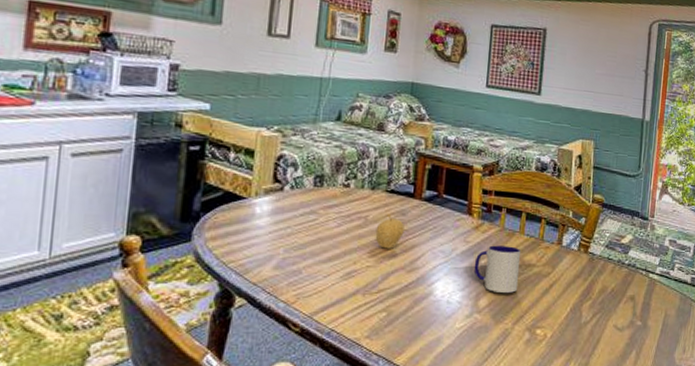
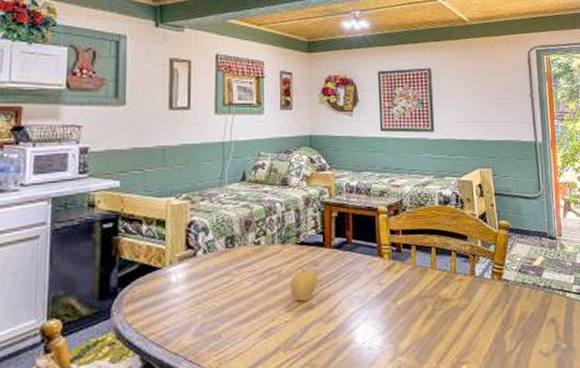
mug: present [474,245,521,293] -> none [391,283,438,332]

